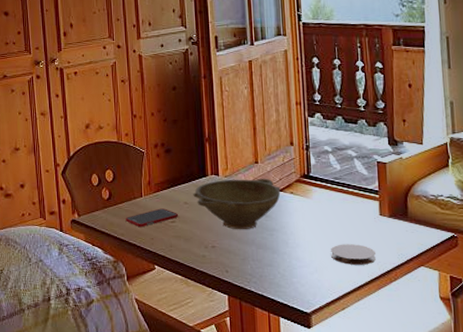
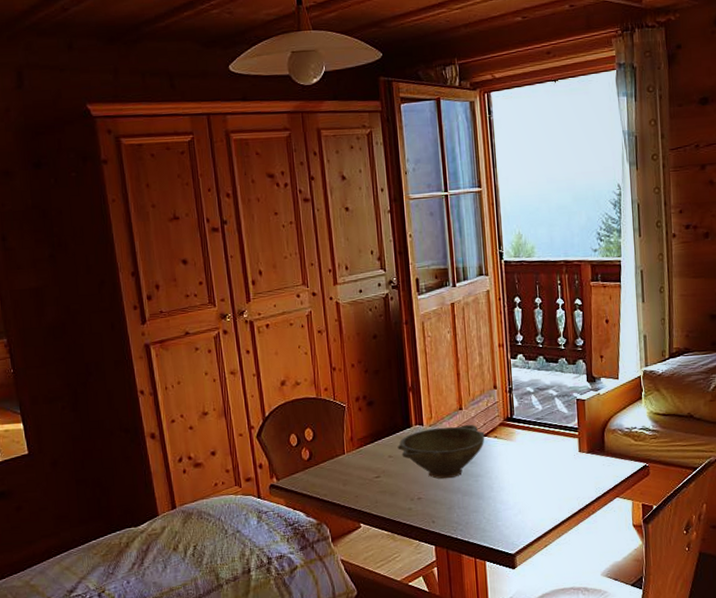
cell phone: present [125,208,179,228] -> none [328,464,384,486]
coaster: present [331,244,376,265] -> none [534,482,575,503]

